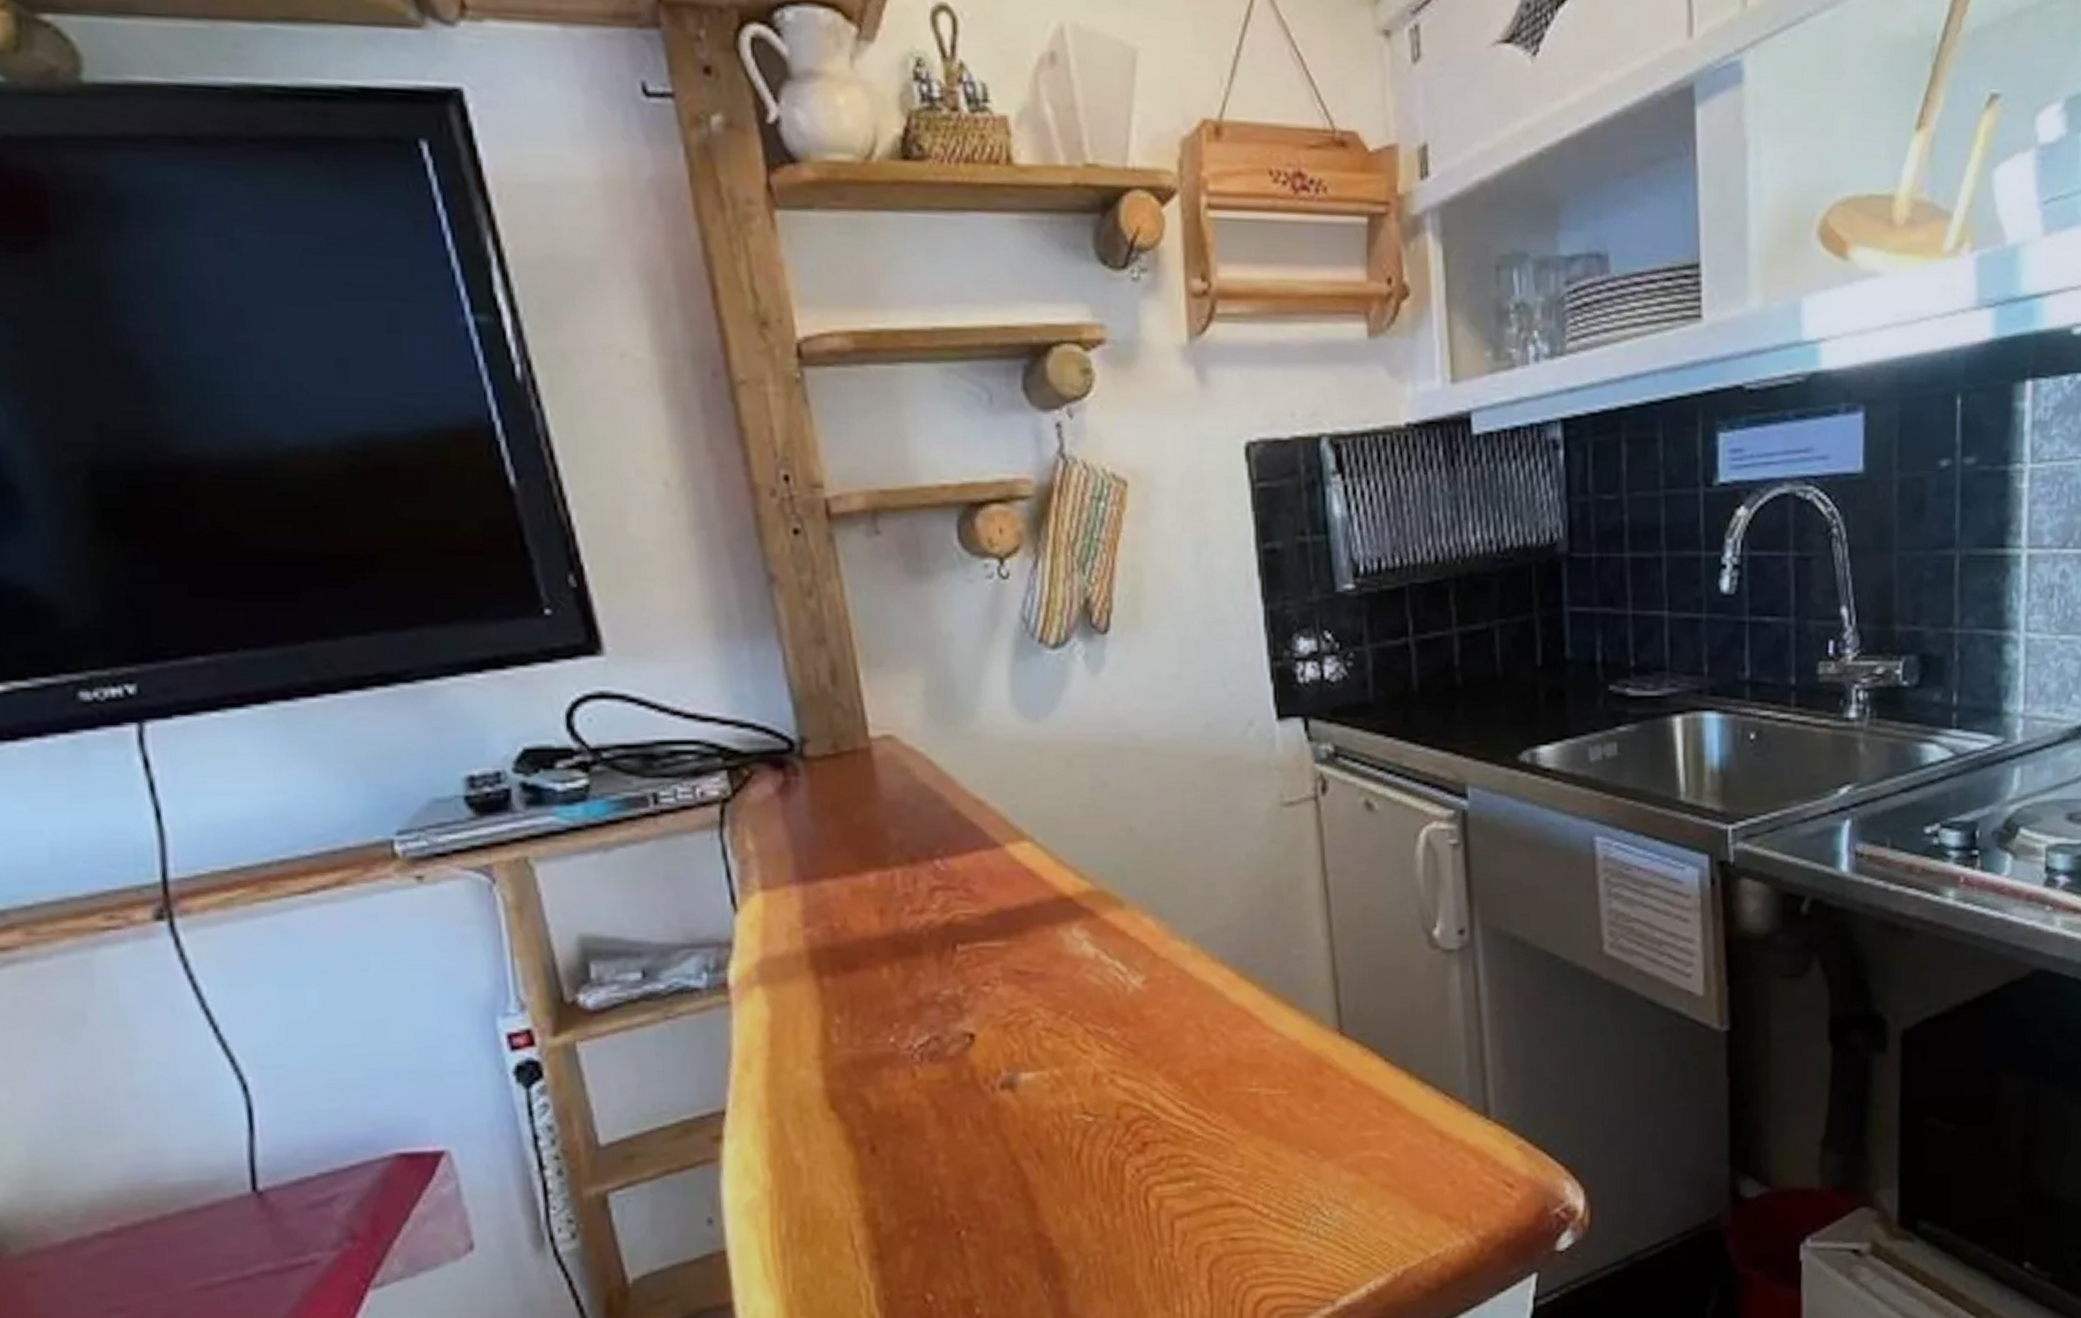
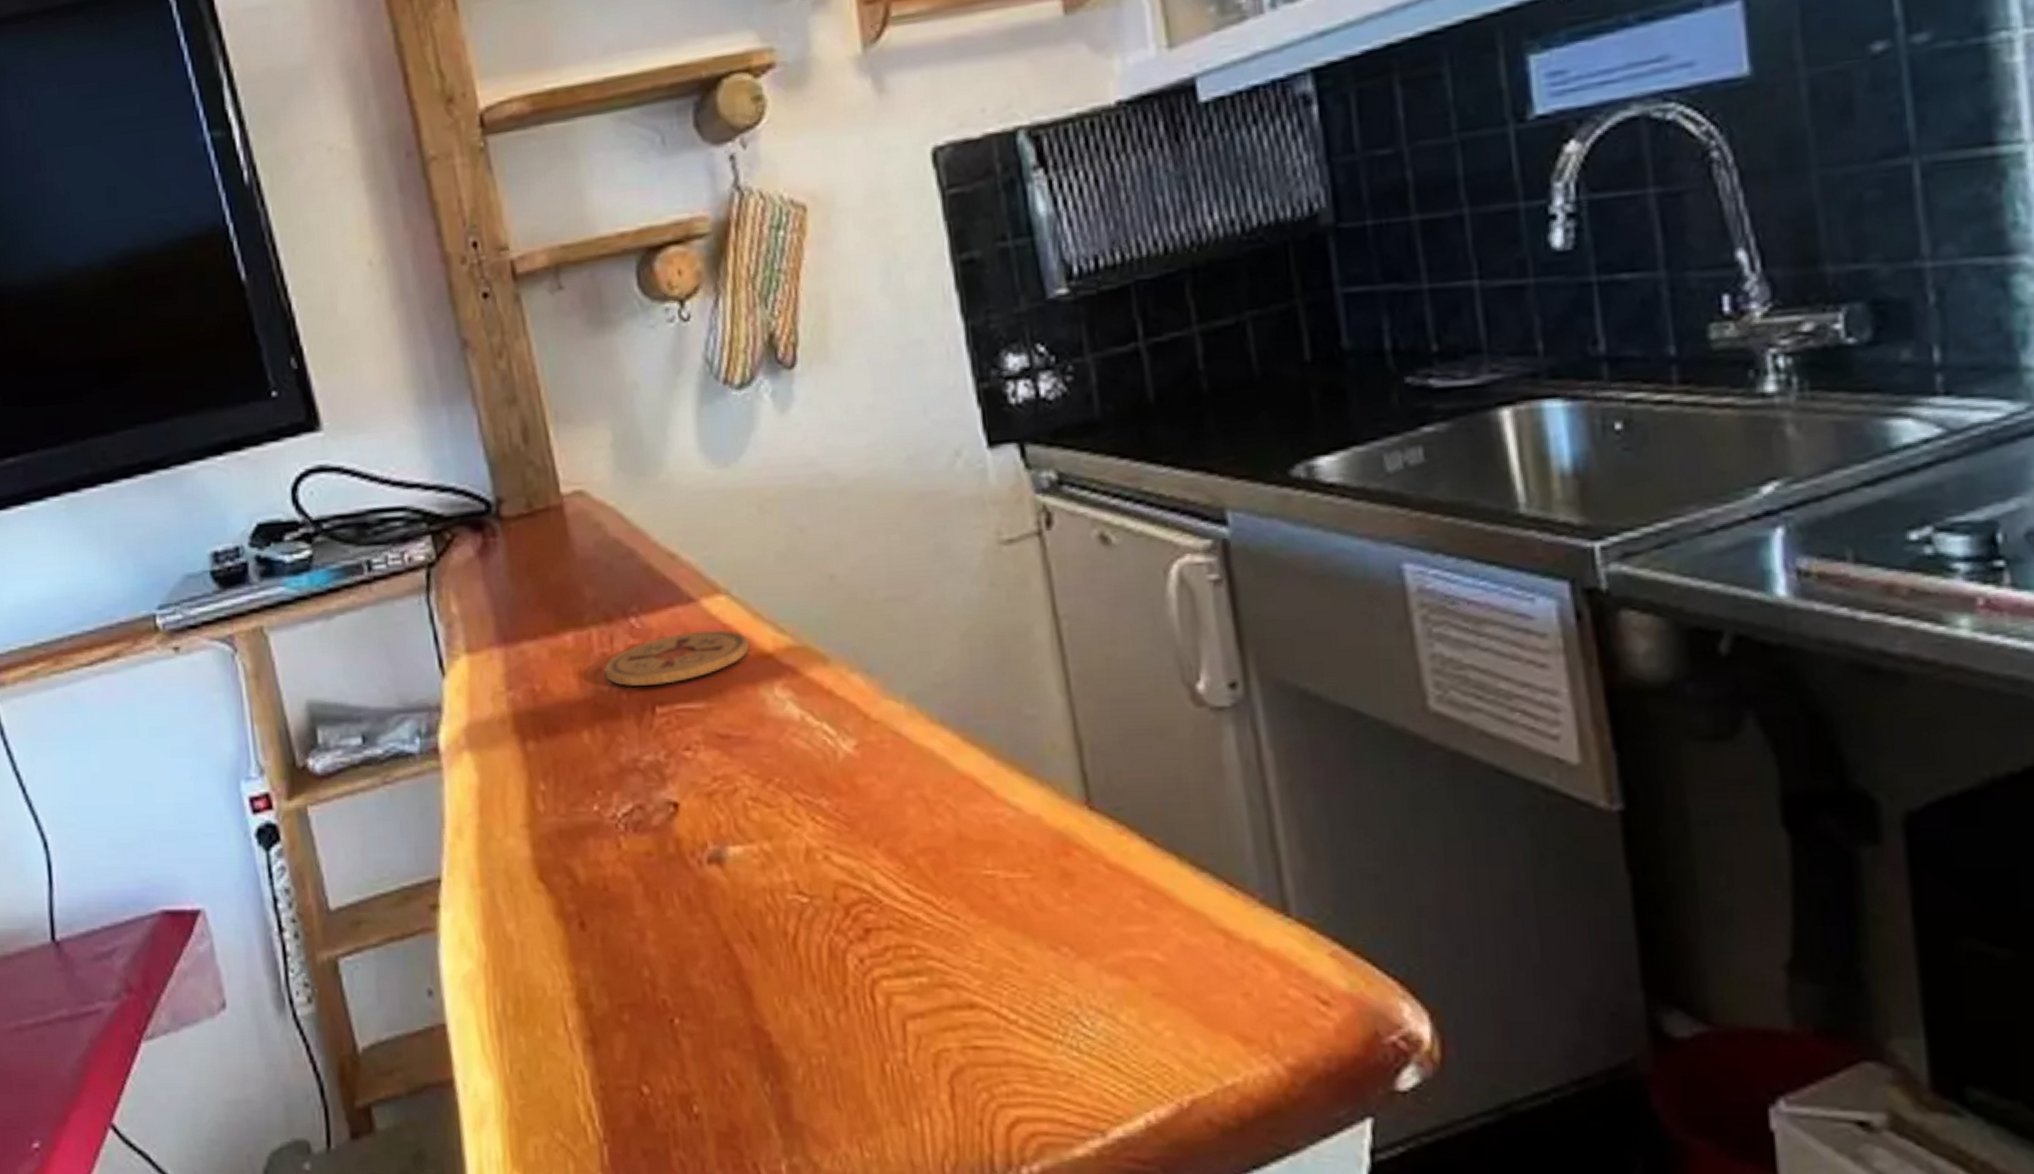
coaster: none [906,874,1051,925] -> present [604,630,750,686]

